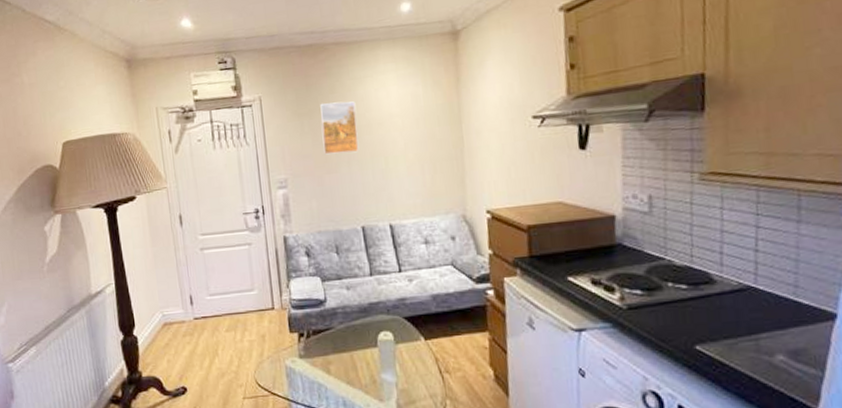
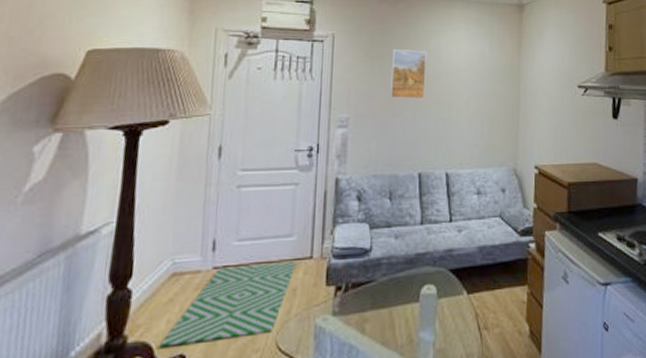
rug: none [165,311,262,381] -> present [159,260,297,347]

